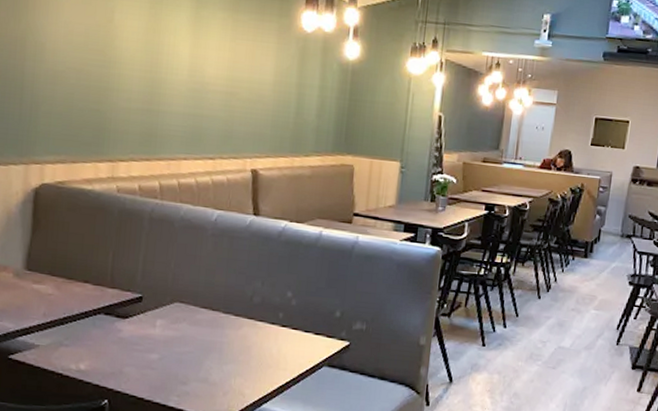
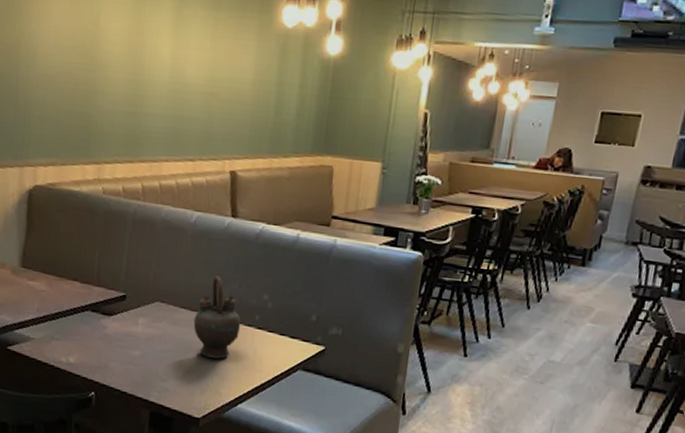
teapot: none [215,274,265,359] -> present [193,276,241,359]

